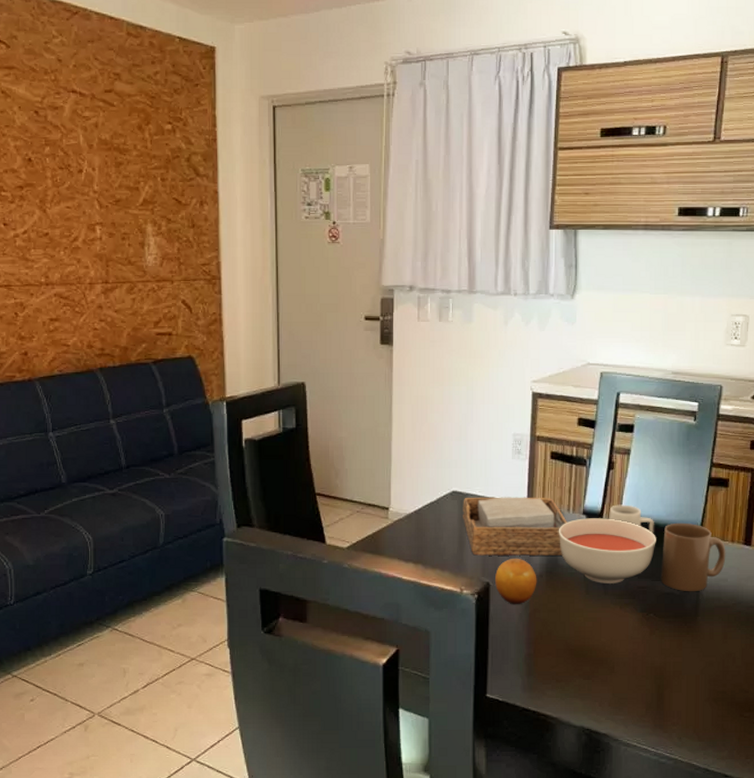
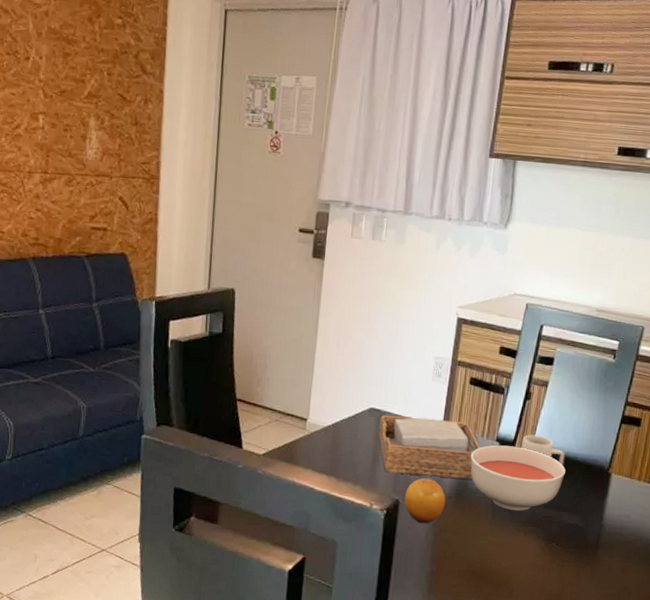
cup: present [660,522,726,592] -> none [566,457,632,526]

